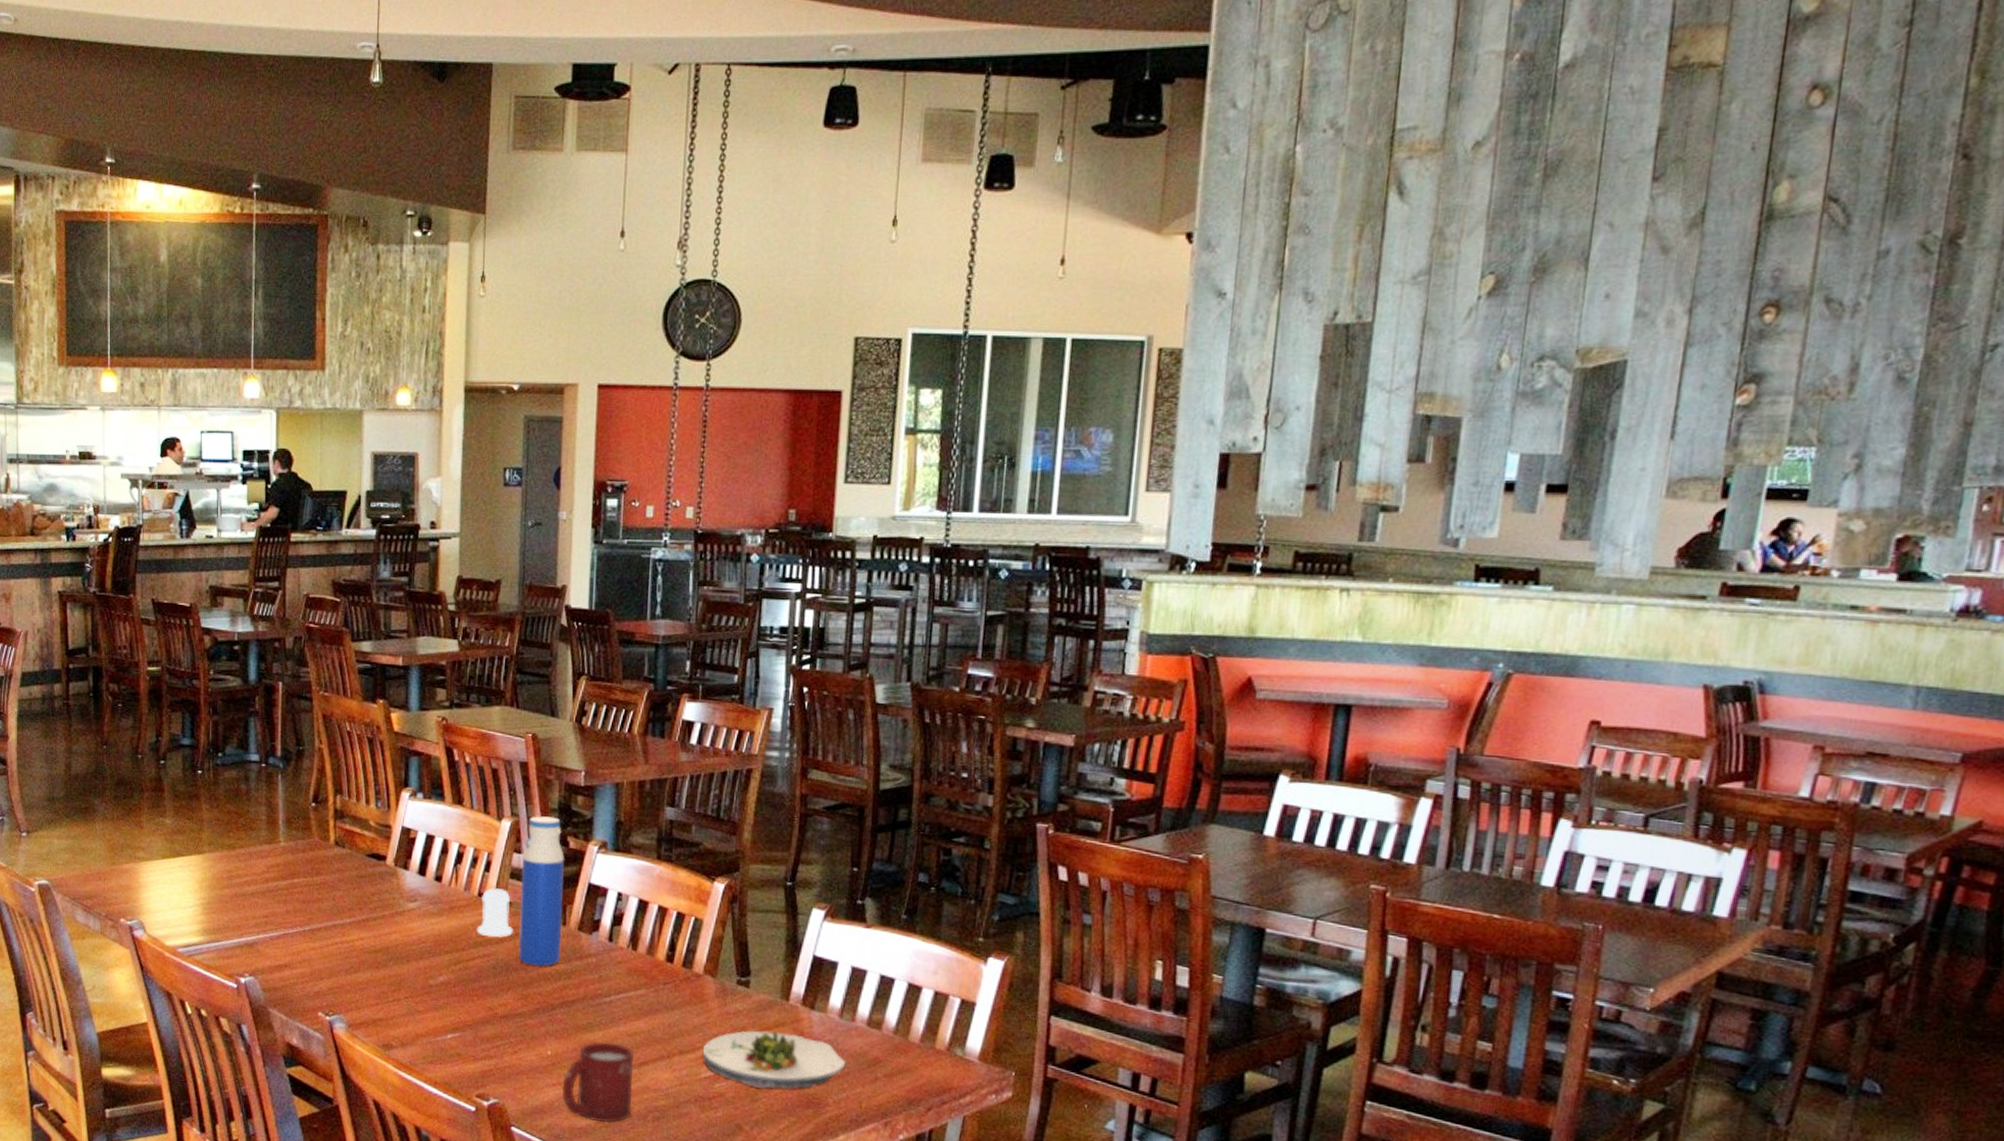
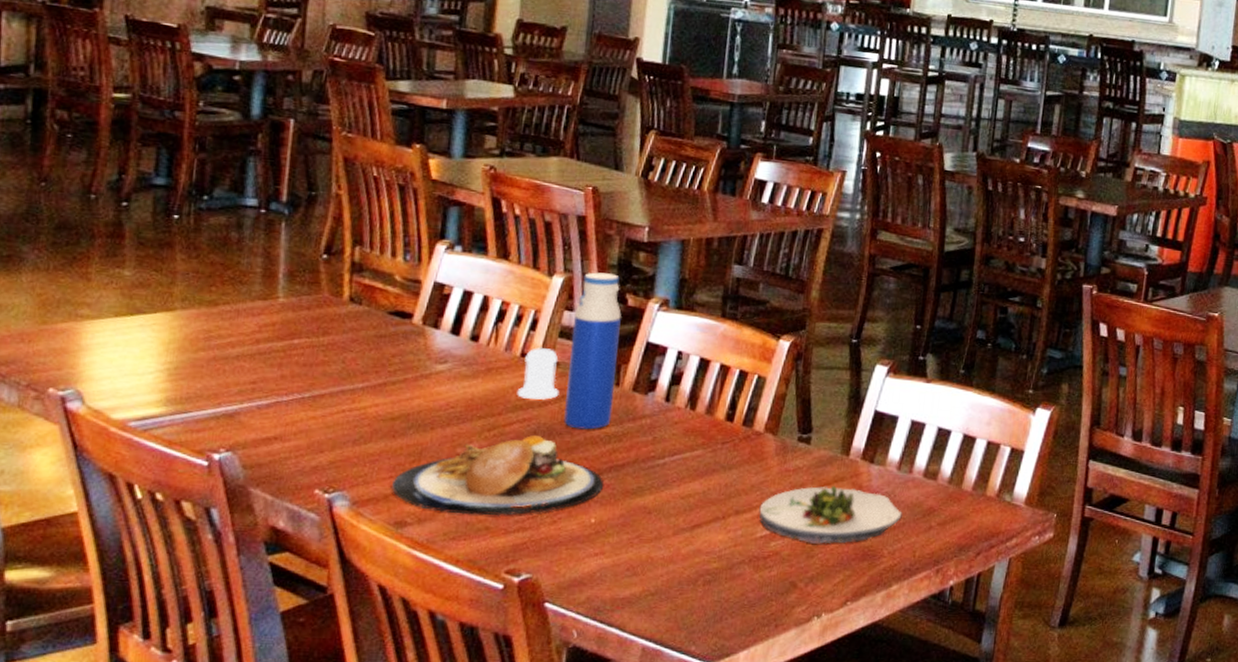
plate: none [377,970,556,1044] -> present [390,434,603,516]
cup: present [561,1041,633,1123] -> none [604,506,686,591]

